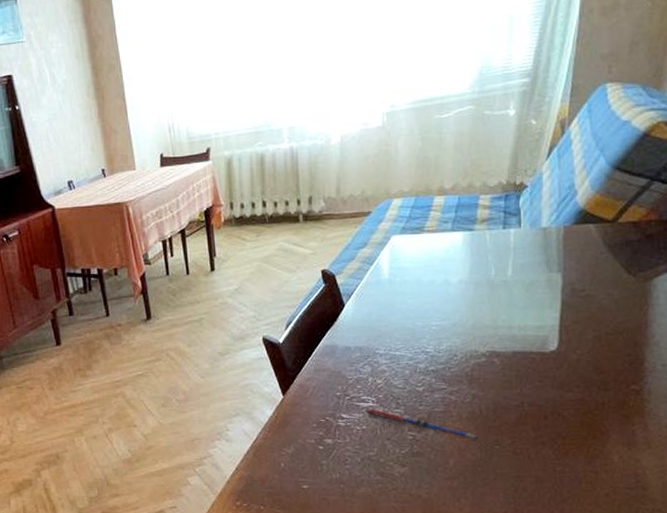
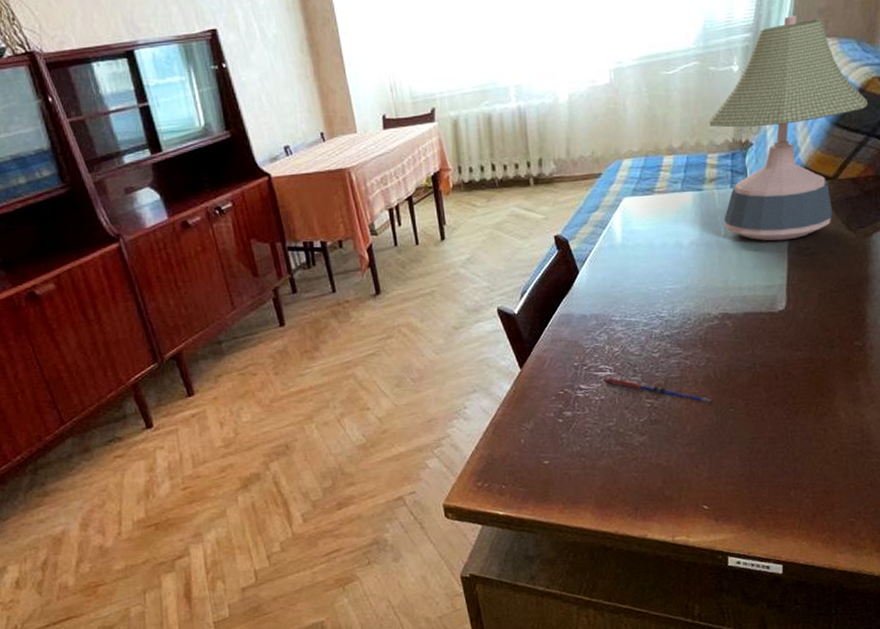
desk lamp: none [482,61,652,282] -> present [708,16,867,241]

